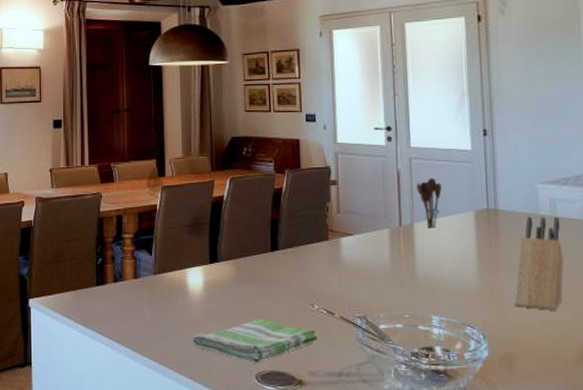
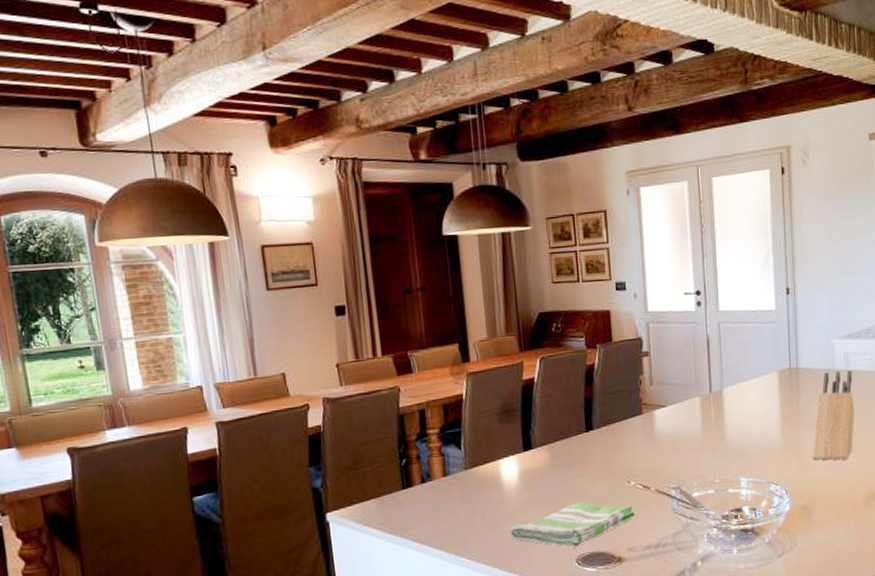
utensil holder: present [417,177,442,229] -> none [725,341,748,393]

